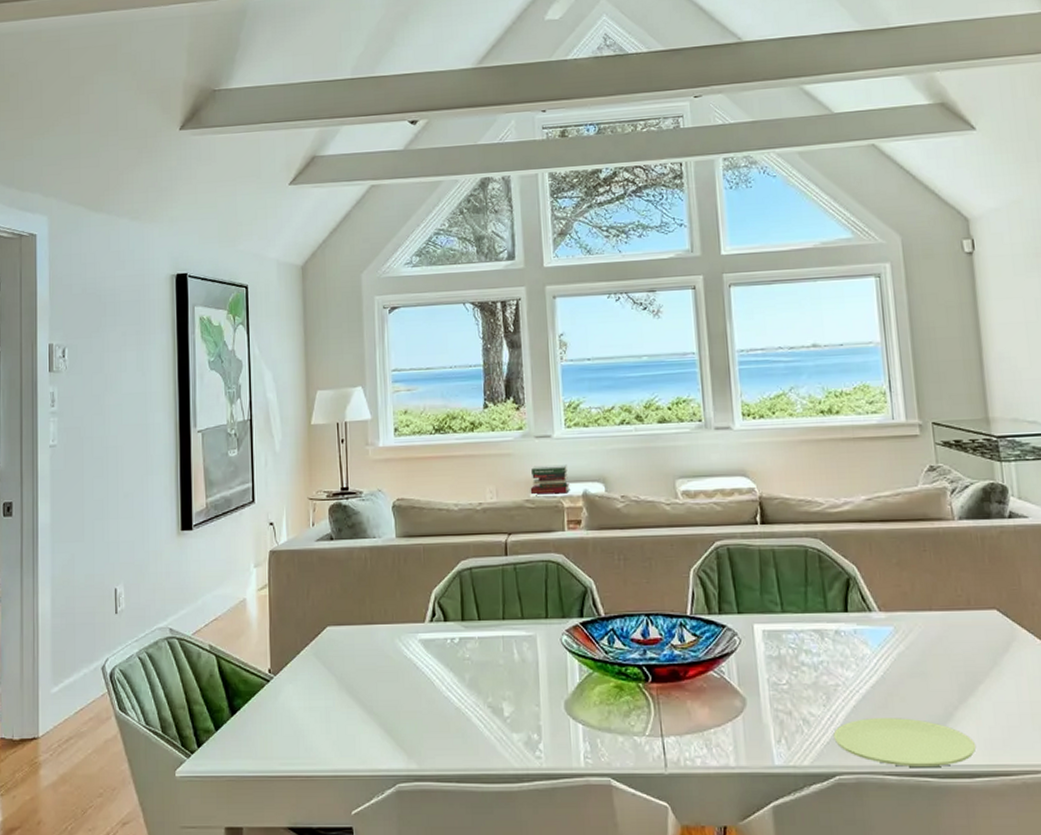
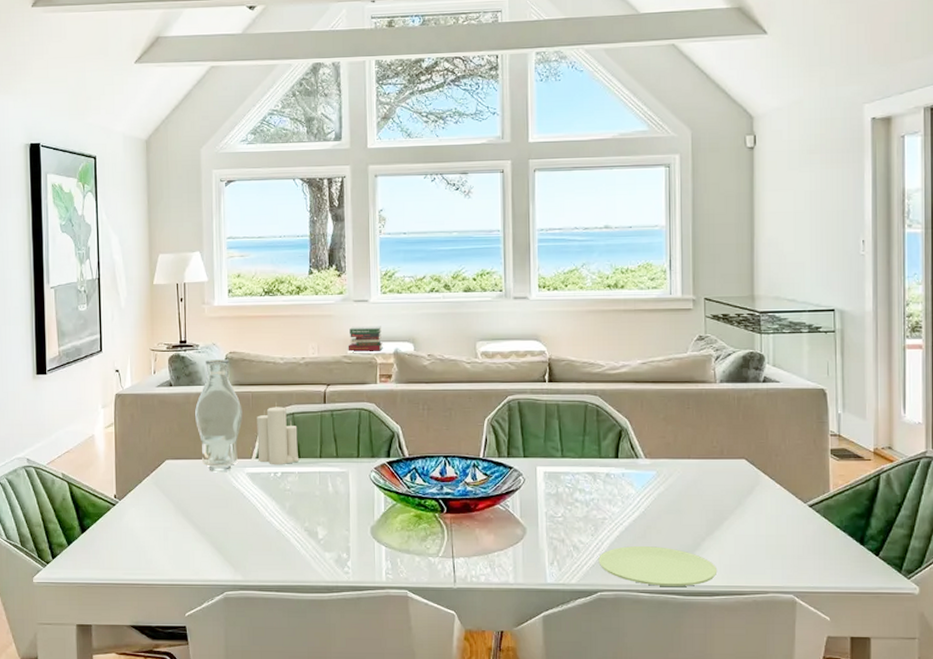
vase: none [358,507,413,640] -> present [194,359,243,473]
candle: none [429,555,480,630] -> present [257,402,300,465]

